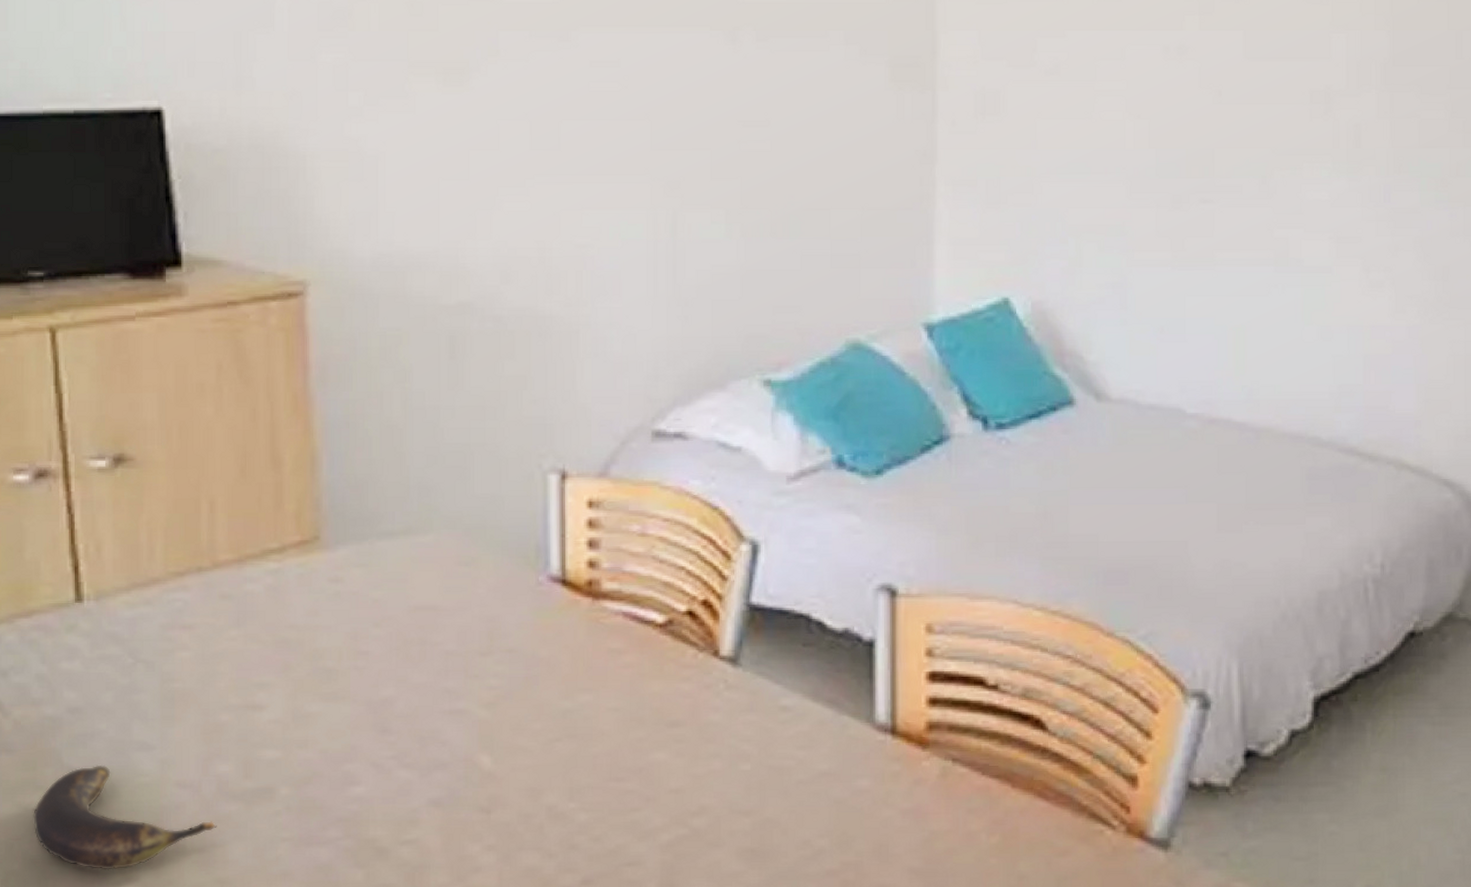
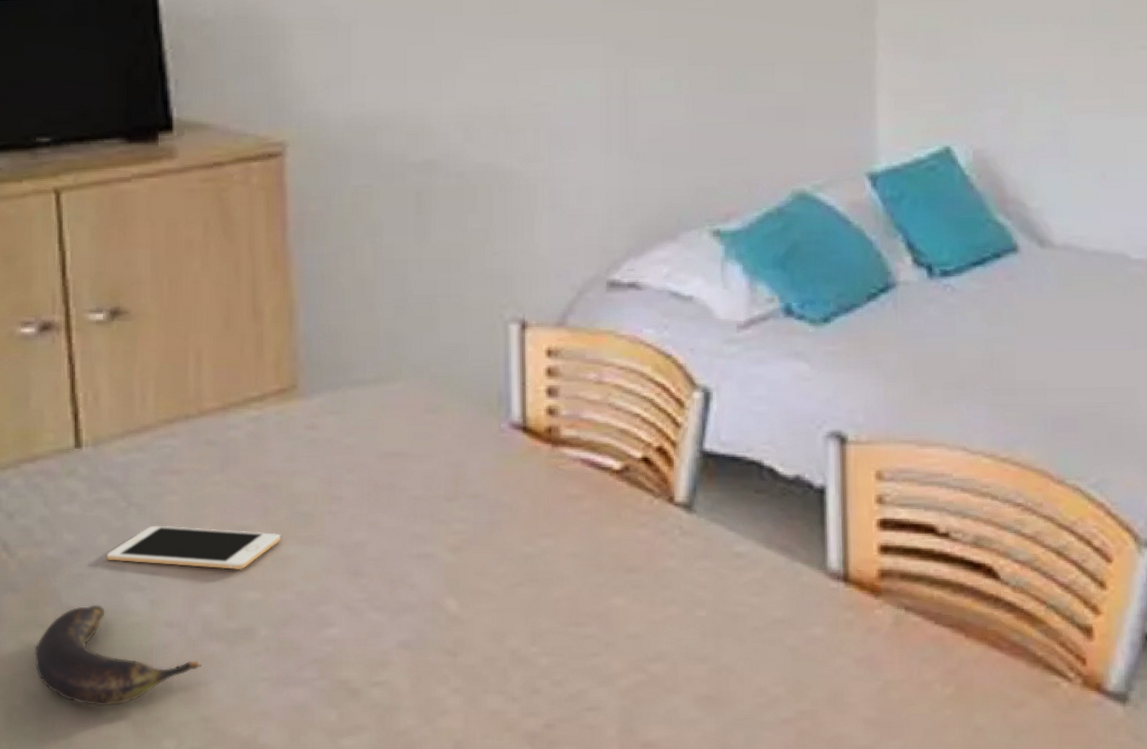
cell phone: none [112,682,302,729] -> present [107,525,281,571]

